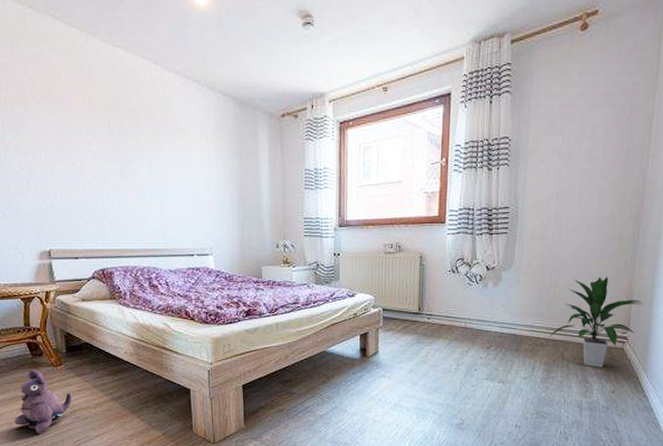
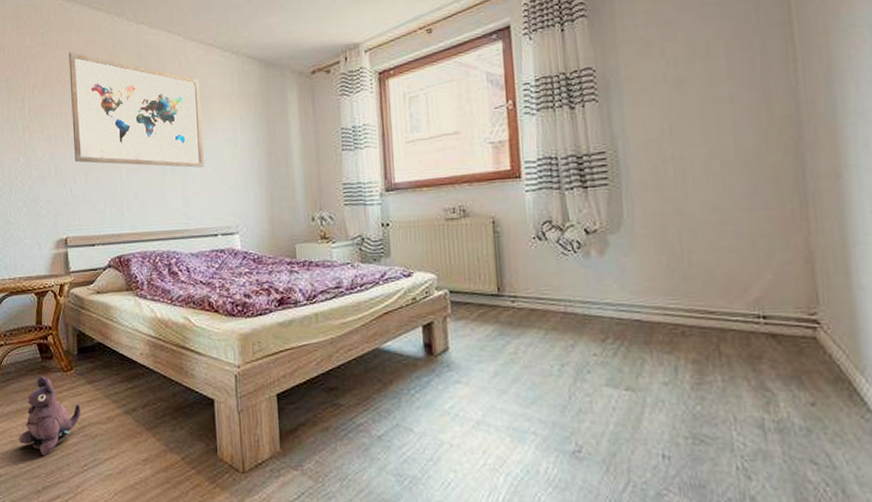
wall art: none [42,67,181,194] -> present [69,51,204,168]
indoor plant: present [548,277,644,368] -> none [692,234,836,367]

